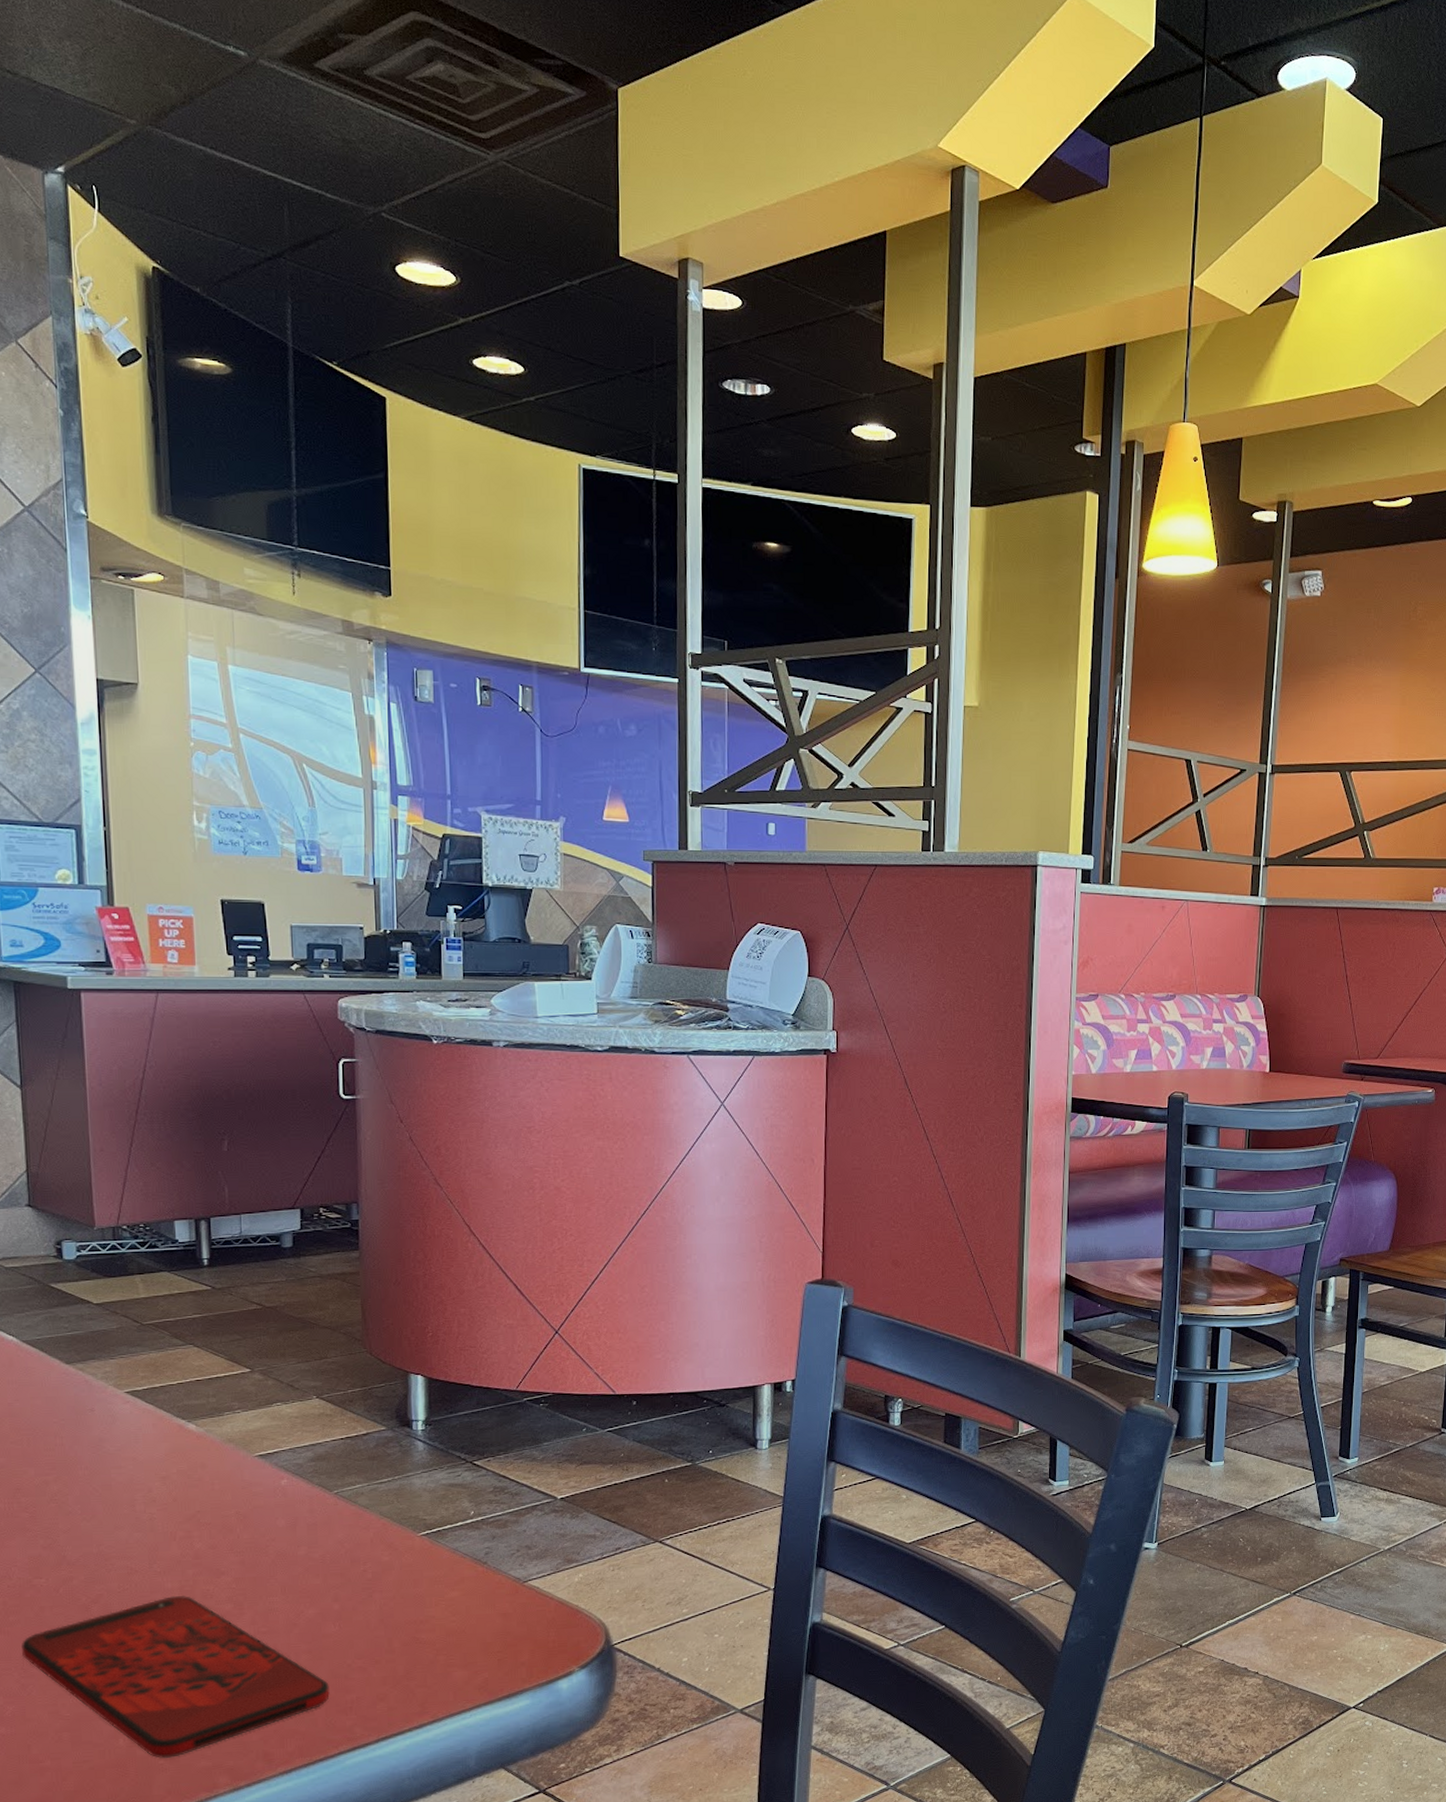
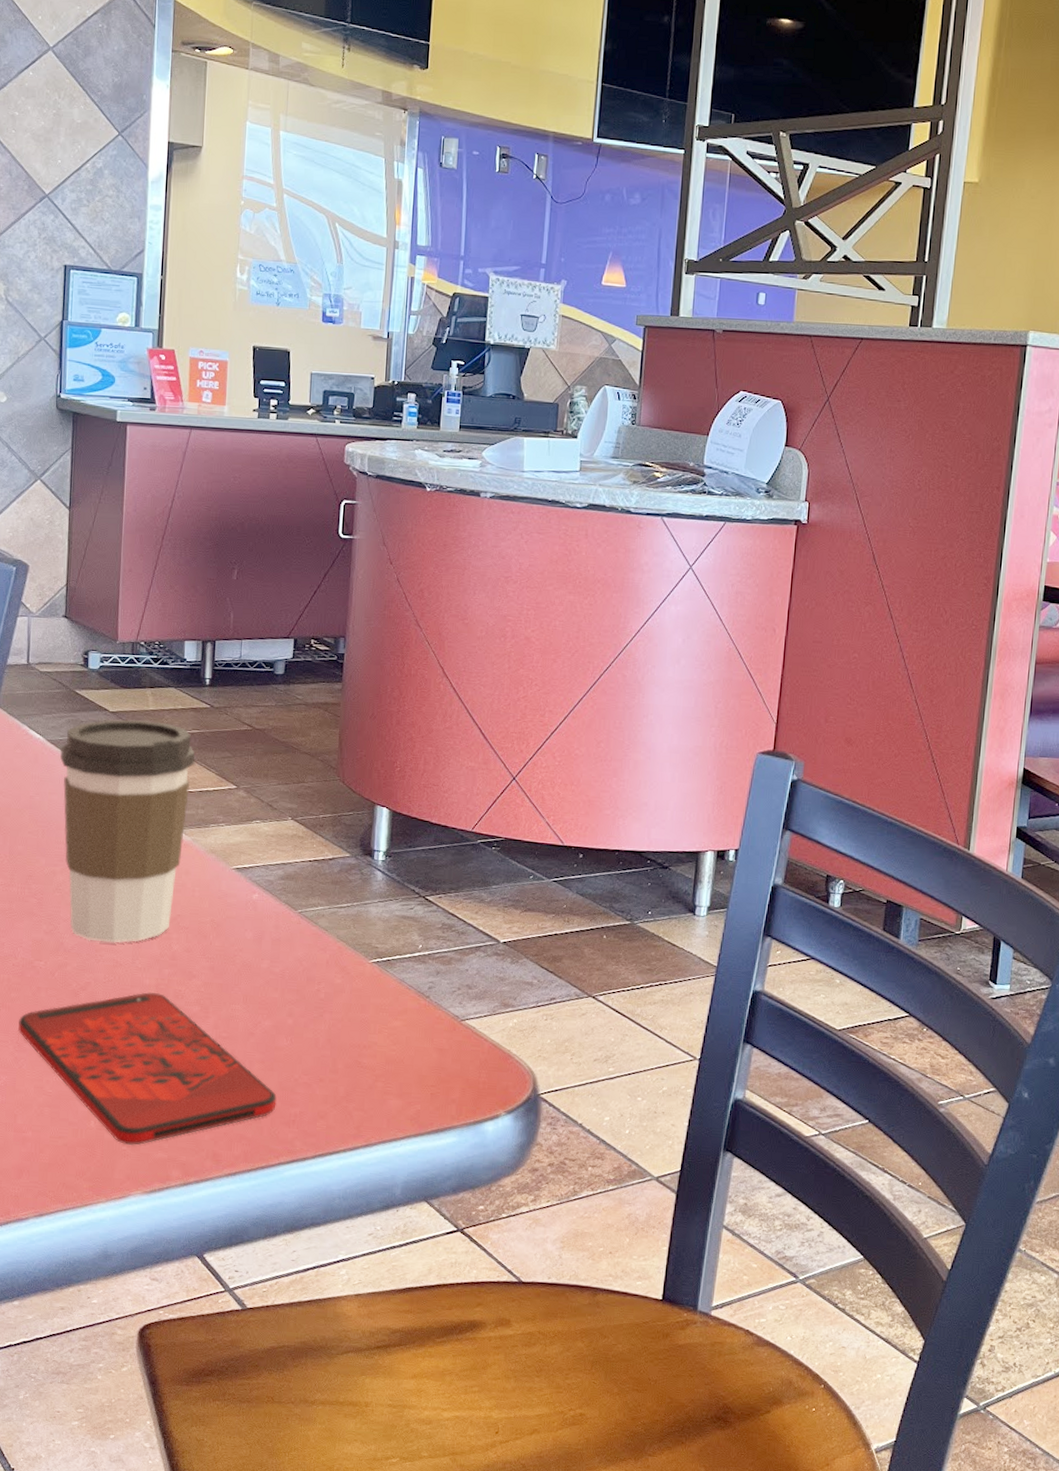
coffee cup: none [39,1309,200,1551] -> present [60,719,196,943]

